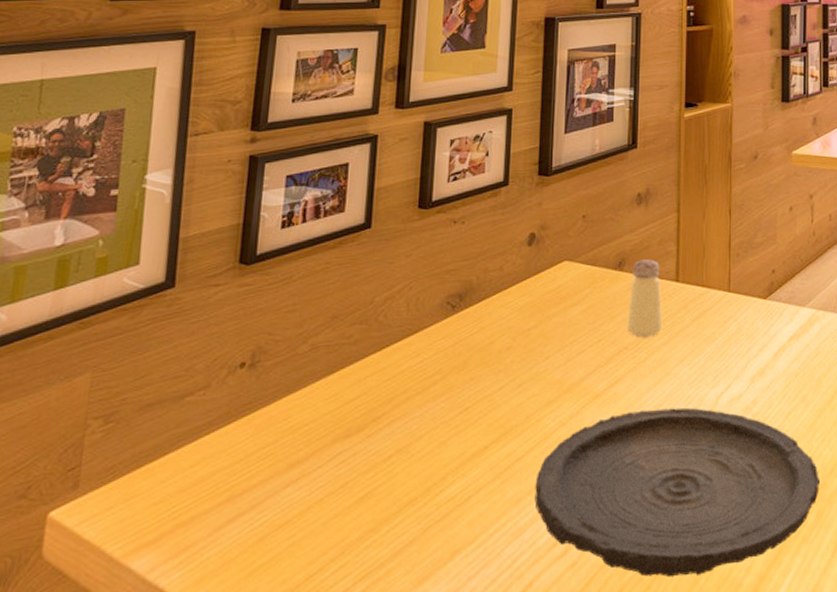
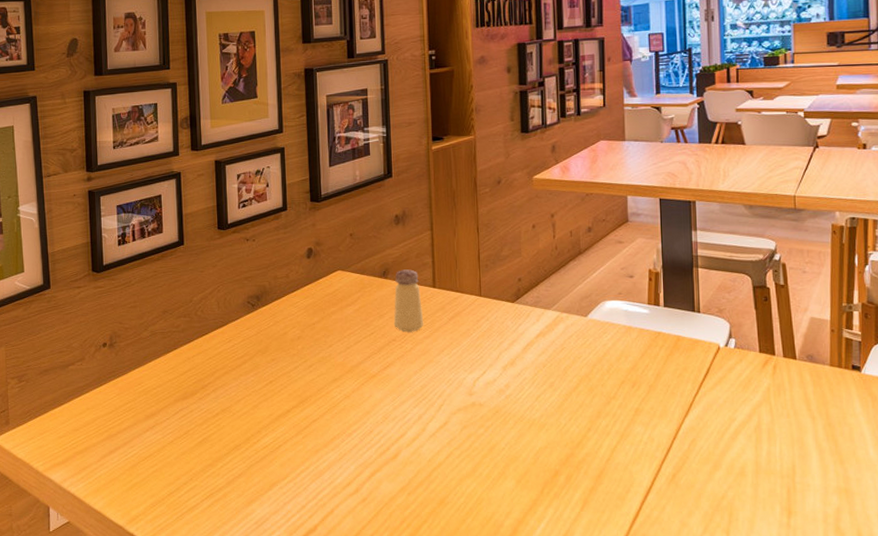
plate: present [534,407,821,578] -> none [329,388,569,515]

